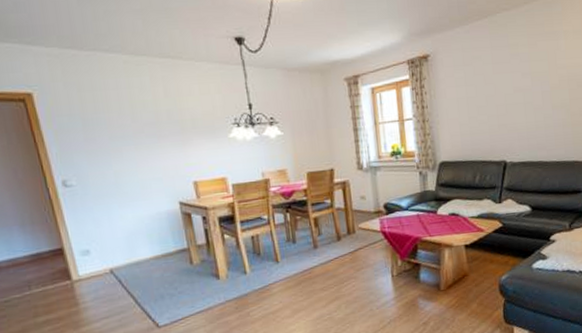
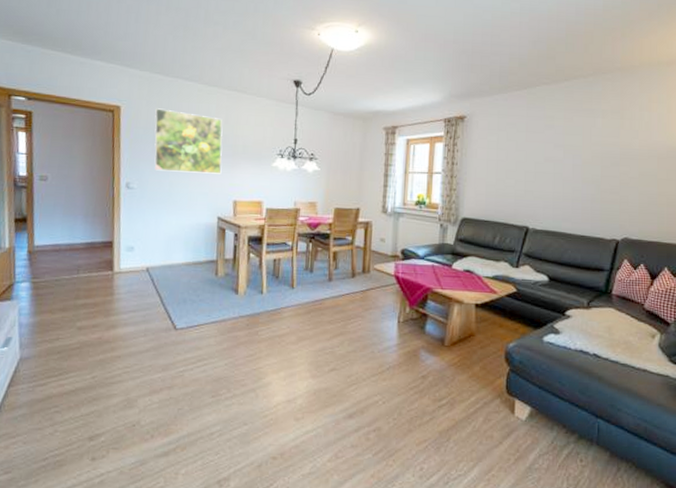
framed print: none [77,89,173,162] -> present [154,108,223,174]

